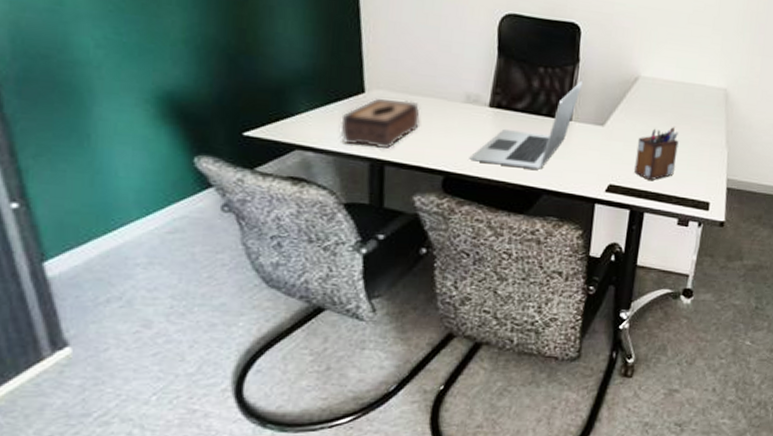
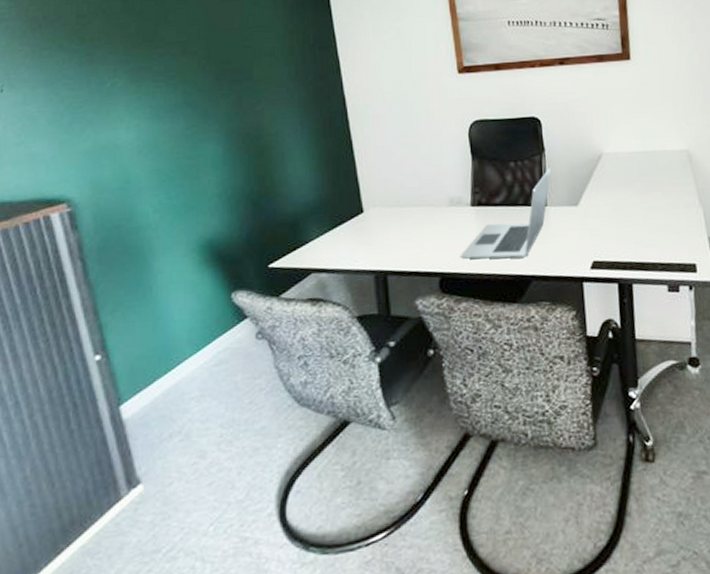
tissue box: present [340,97,421,149] -> none [346,213,413,261]
desk organizer: present [634,126,679,181] -> none [612,194,654,252]

